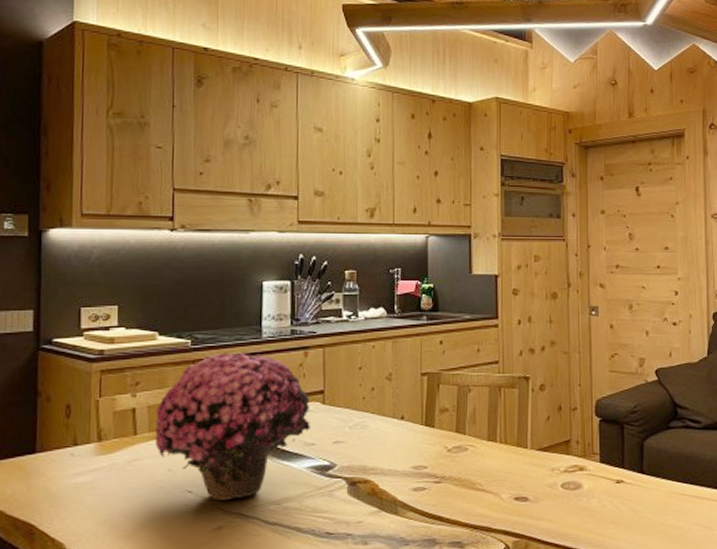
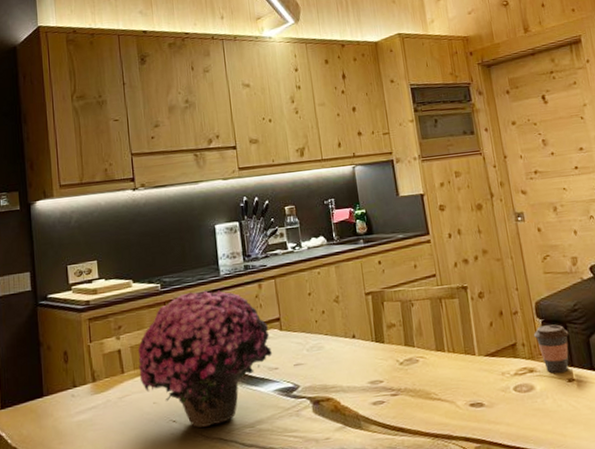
coffee cup: none [589,424,625,475] -> present [533,324,569,374]

